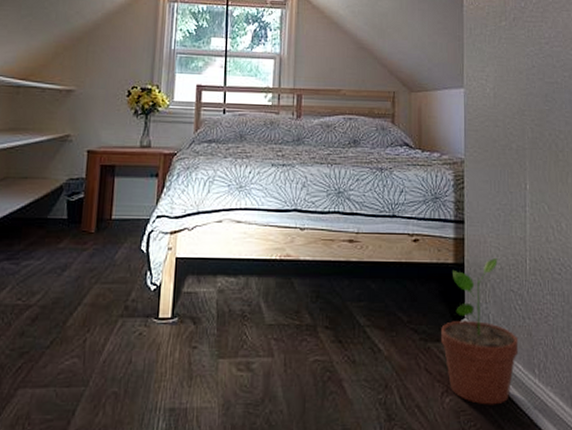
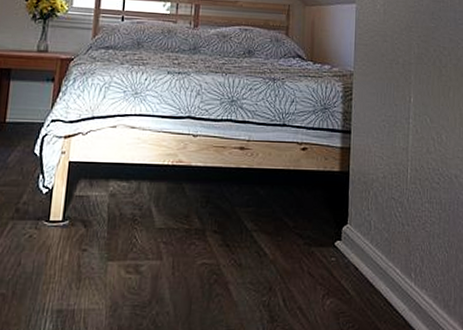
potted plant: present [441,257,519,405] -> none [324,166,397,307]

